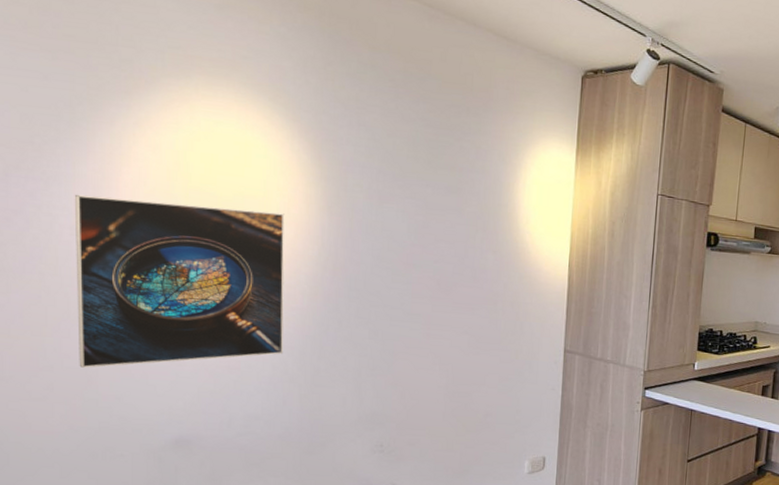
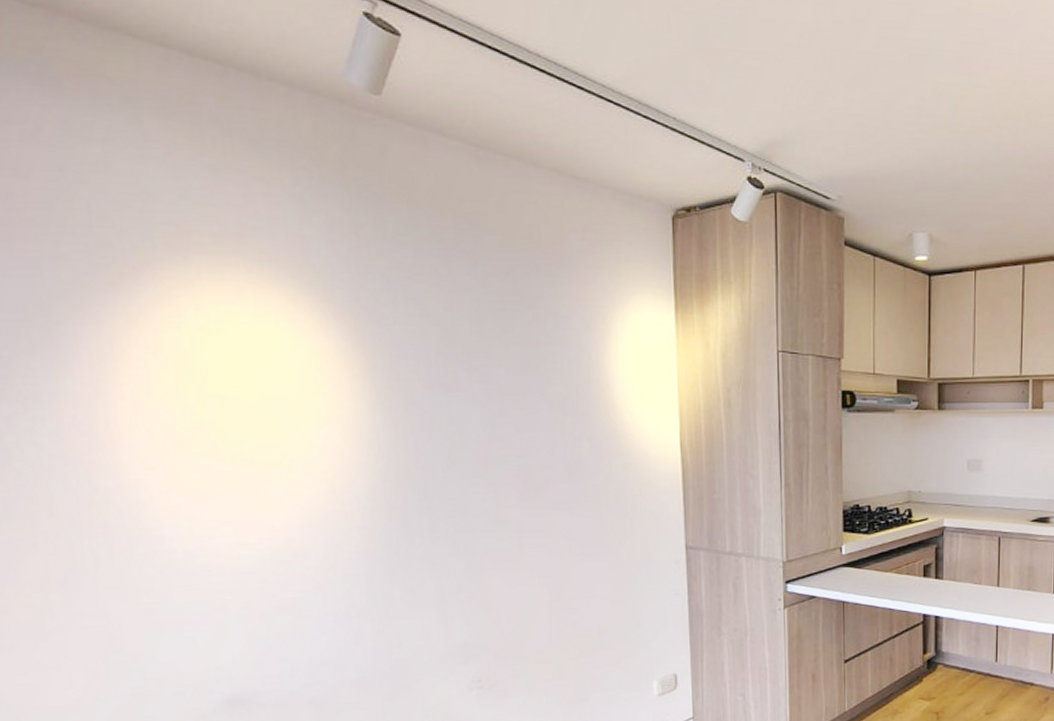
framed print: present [74,194,285,368] -> none [62,415,348,625]

